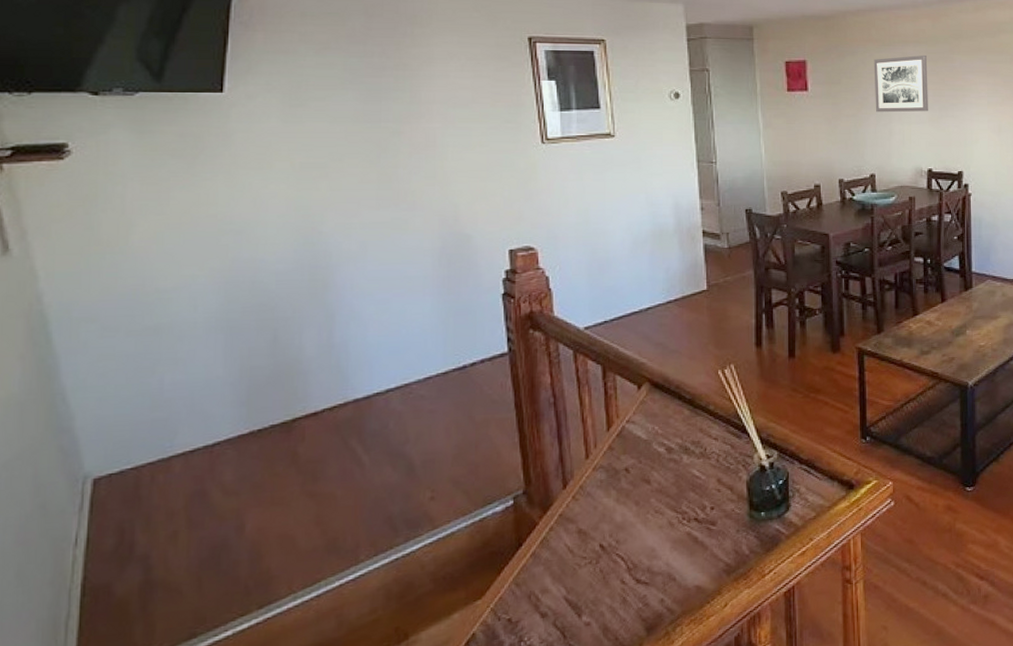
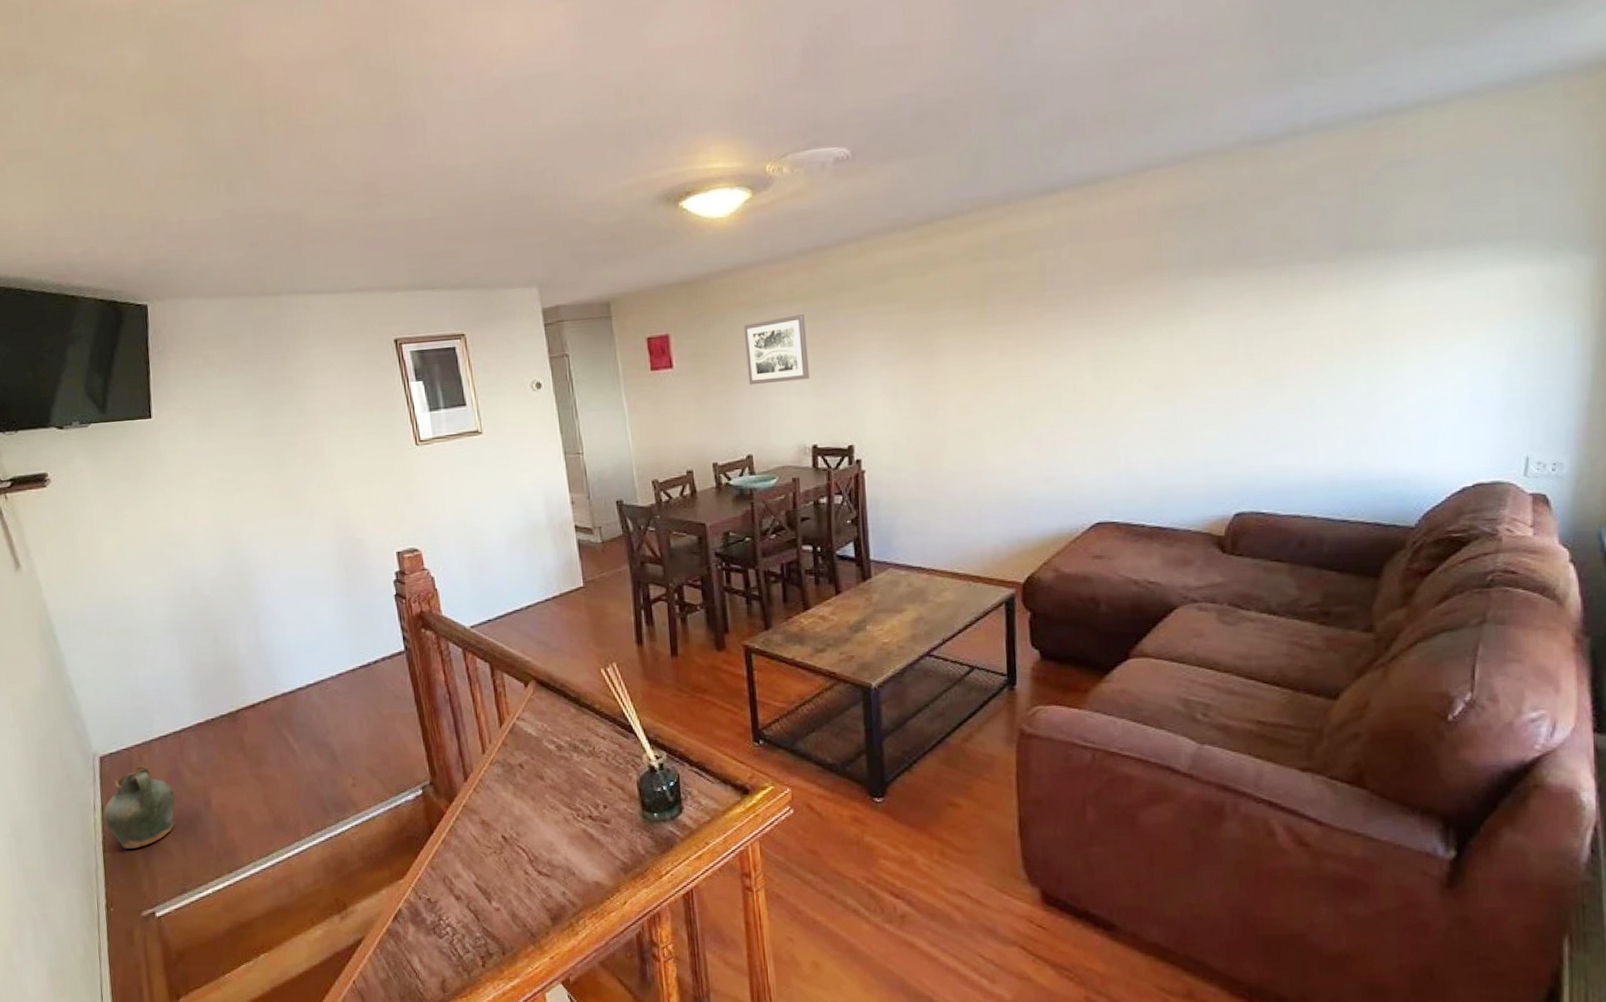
ceramic jug: none [88,488,196,590] -> present [103,766,175,849]

